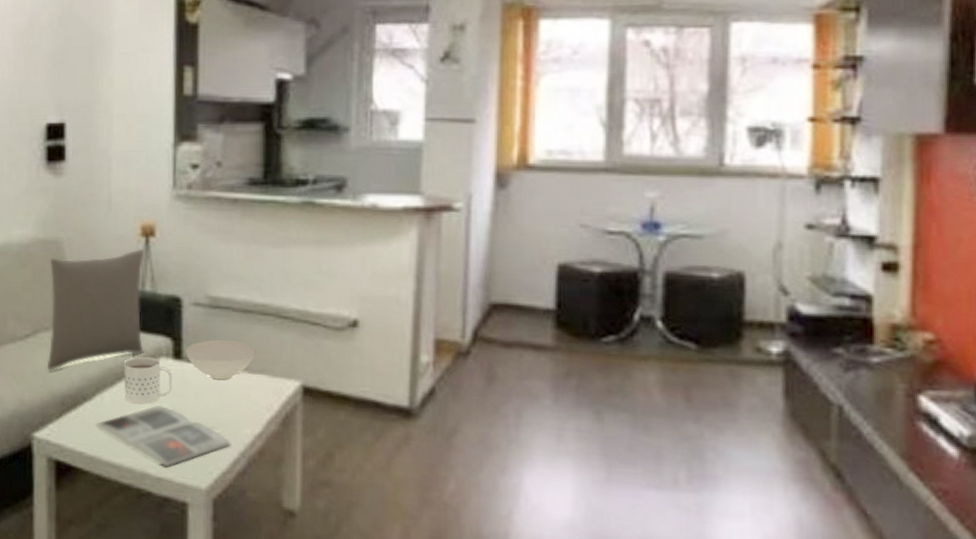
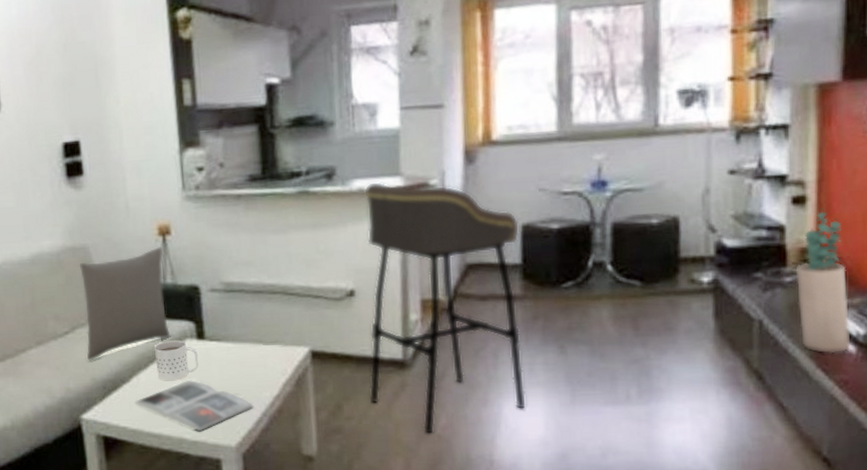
bowl: present [185,339,256,381] -> none [206,318,269,354]
bar stool: none [366,198,556,500] -> present [364,181,527,434]
vase: none [884,278,952,456] -> present [795,207,851,354]

